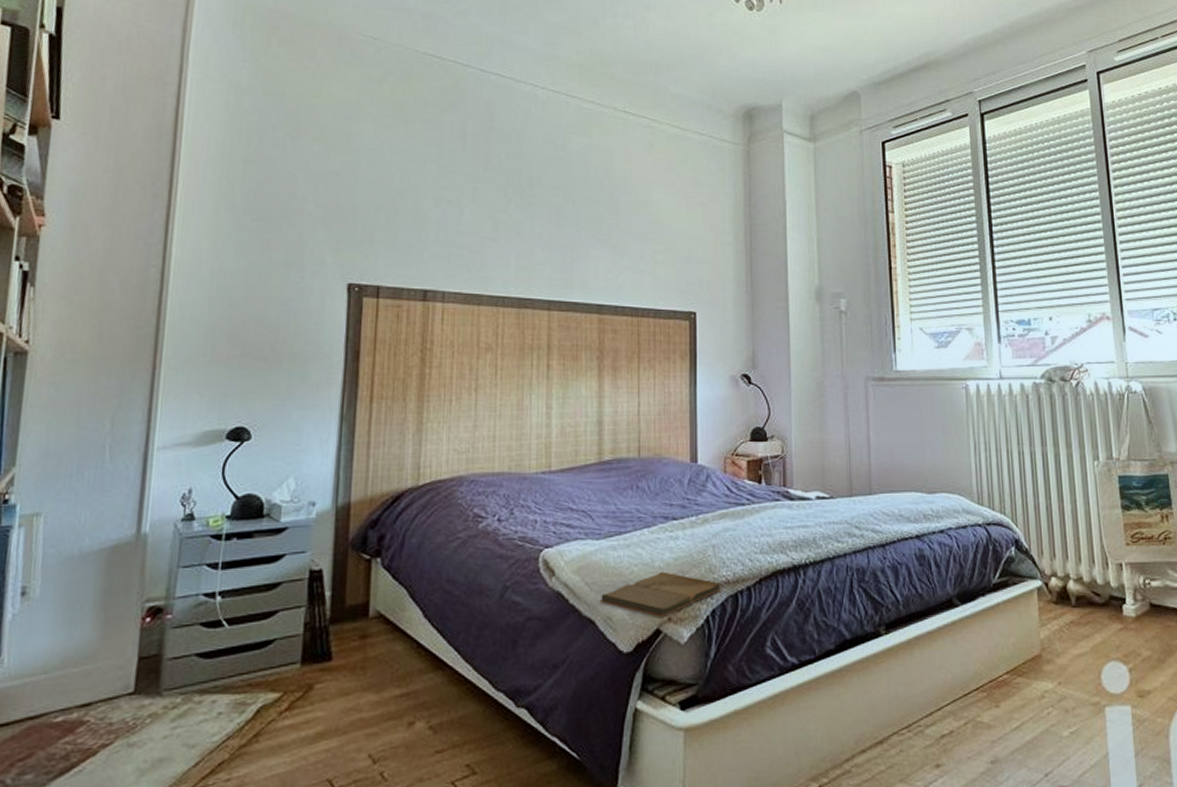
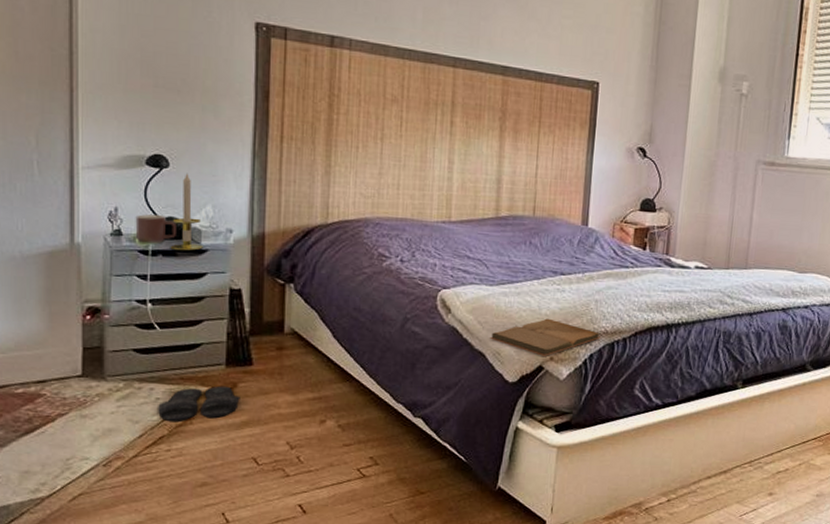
mug: none [208,492,255,528] -> present [135,214,176,245]
slippers: none [219,689,316,742] -> present [158,385,240,422]
candle: none [246,444,282,532] -> present [170,173,203,251]

